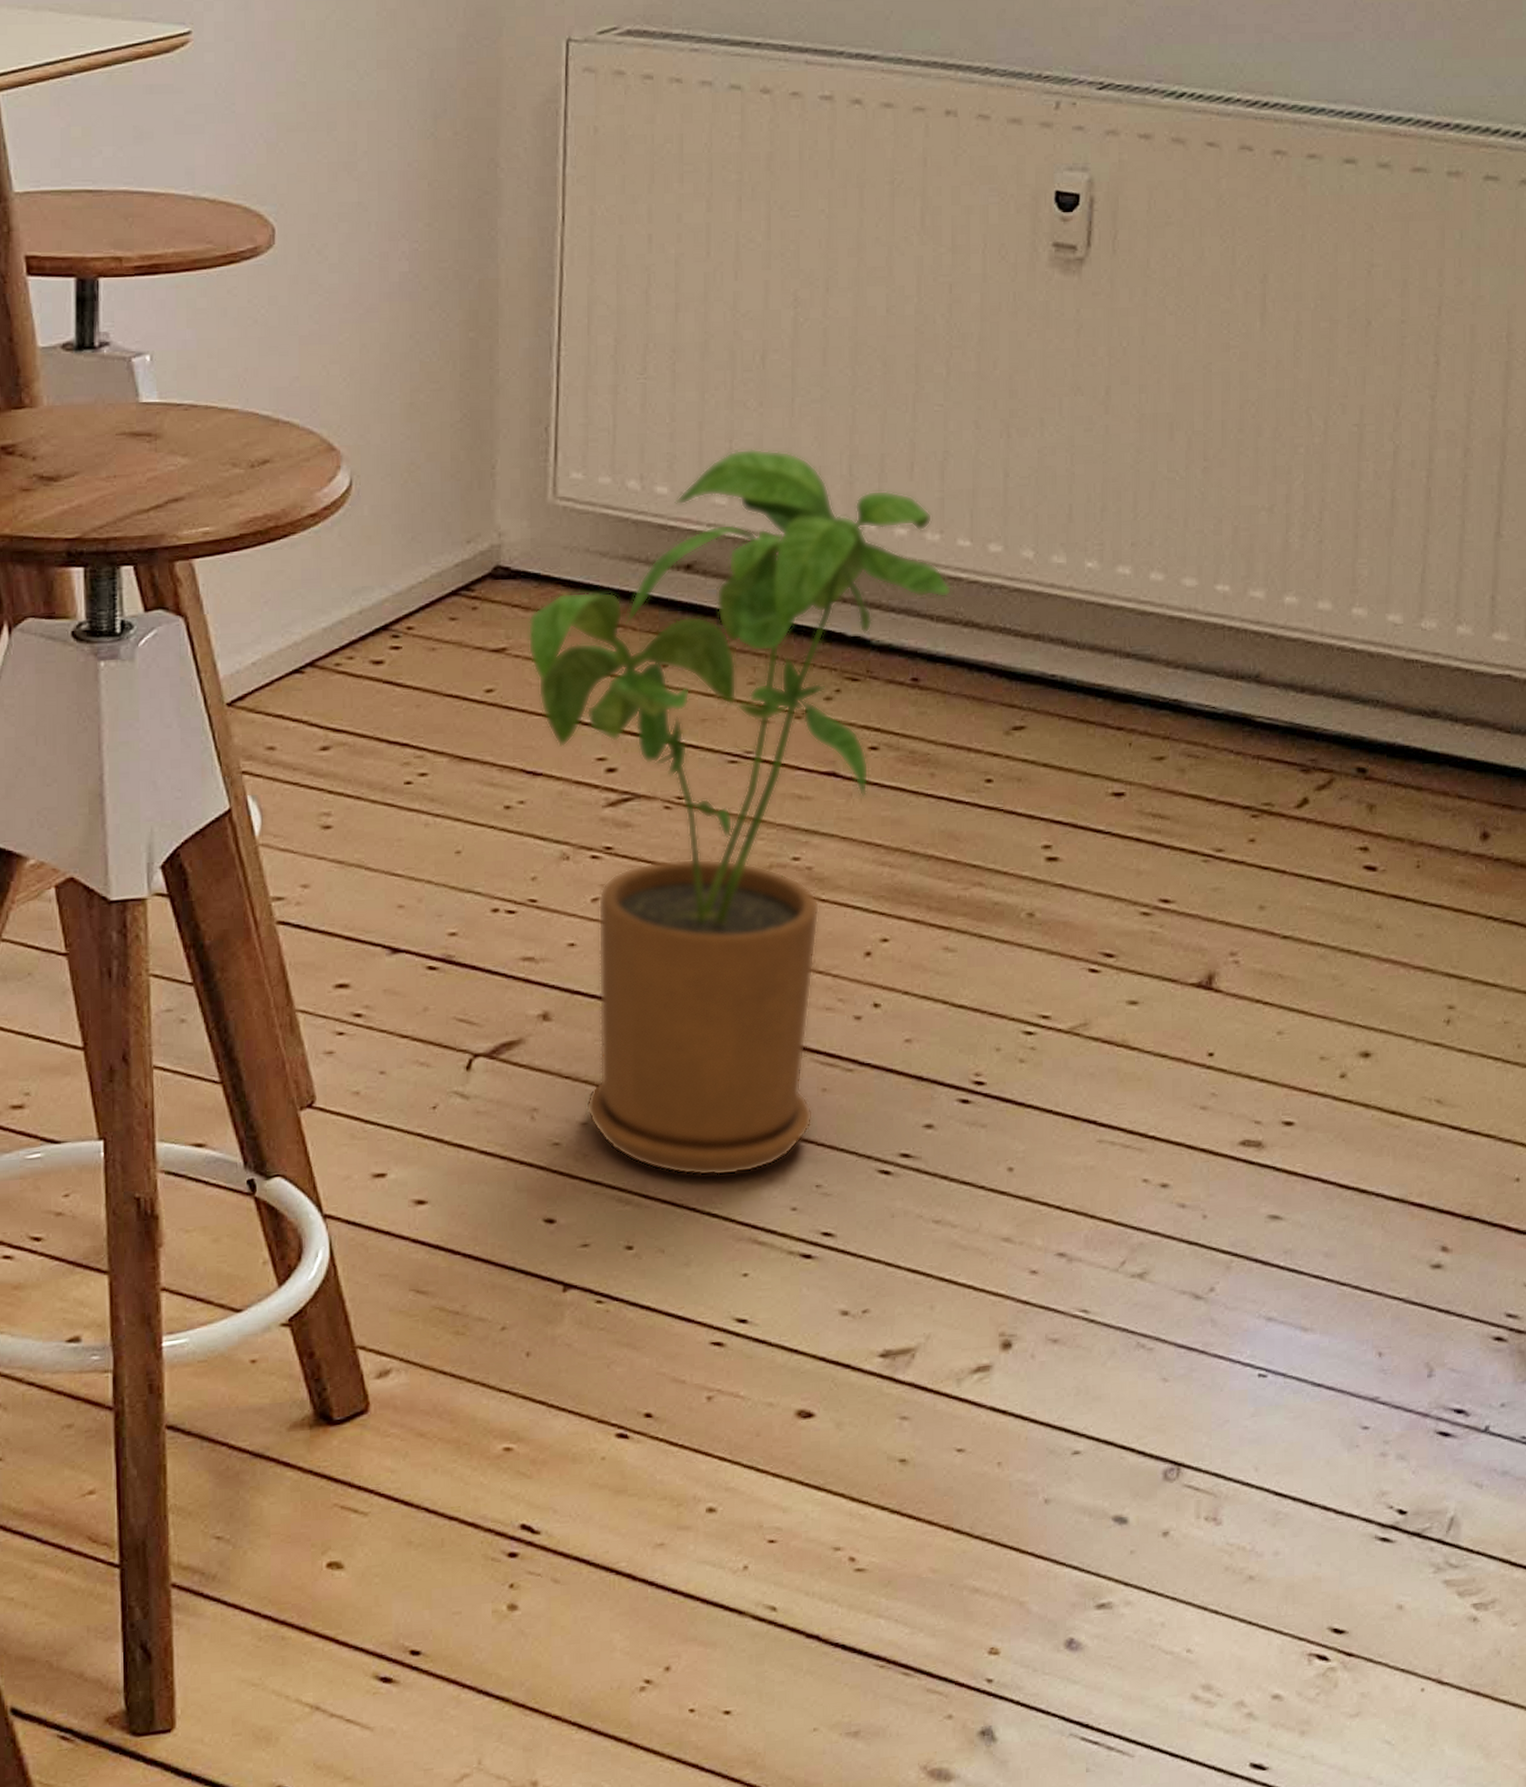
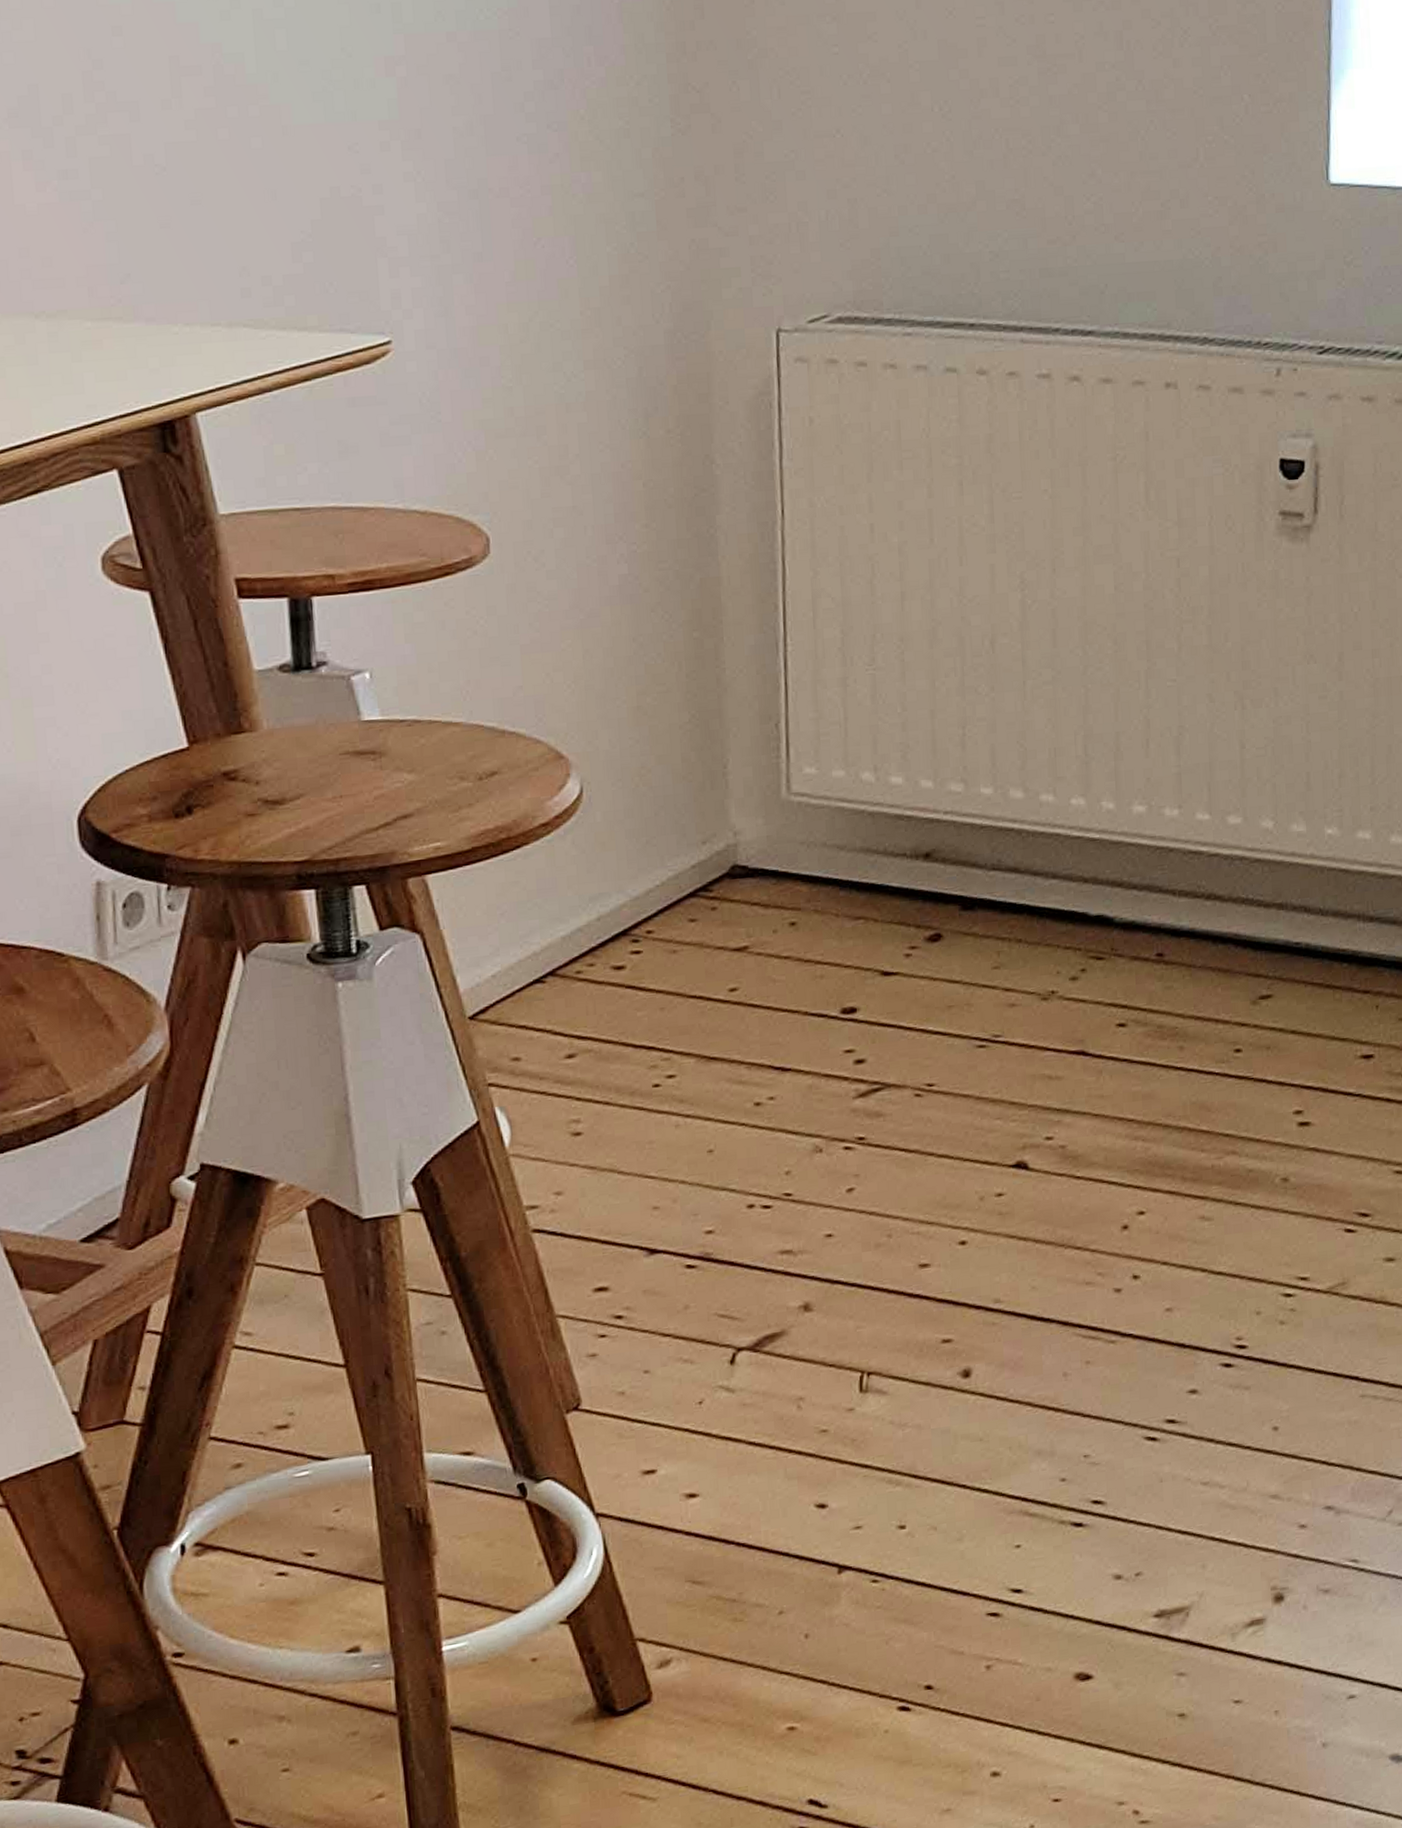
house plant: present [528,448,952,1176] -> none [768,733,1193,1454]

